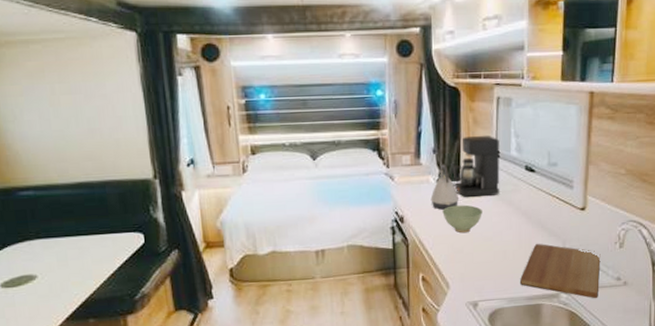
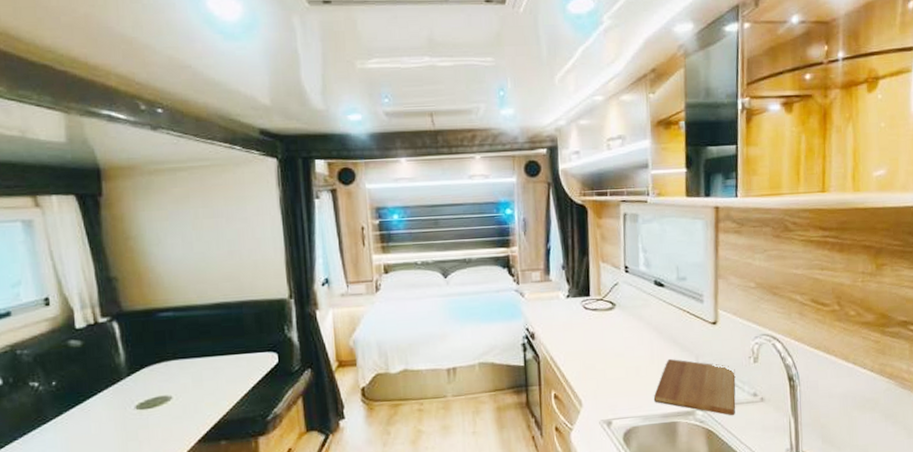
kettle: present [430,164,460,210] -> none [561,280,590,326]
bowl: present [442,205,482,233] -> none [573,320,613,349]
coffee maker: present [453,135,500,197] -> none [583,250,630,313]

